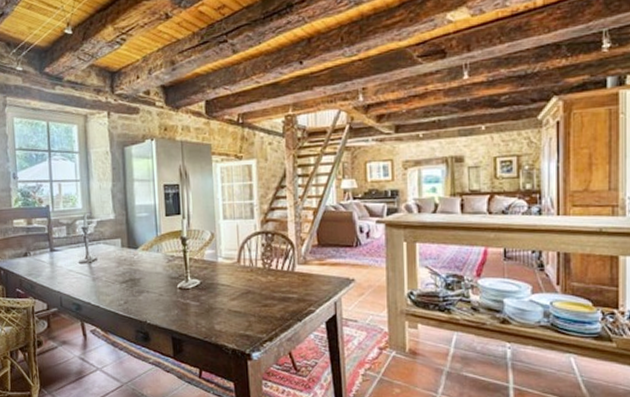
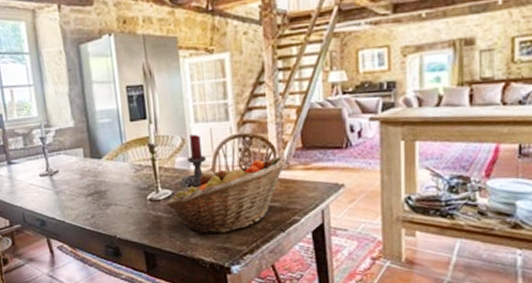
fruit basket: none [193,253,304,323] -> present [165,157,287,235]
candle holder: none [209,230,239,278] -> present [181,134,214,187]

